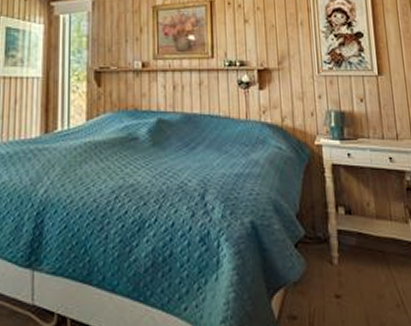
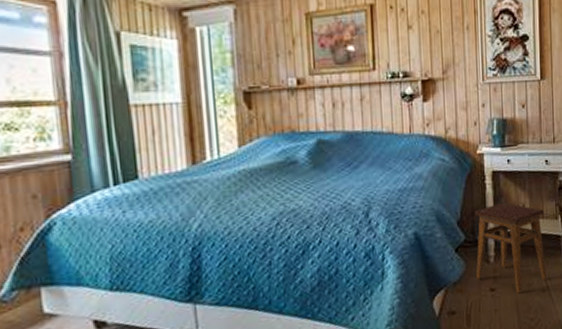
stool: none [314,198,400,306] -> present [474,202,546,294]

